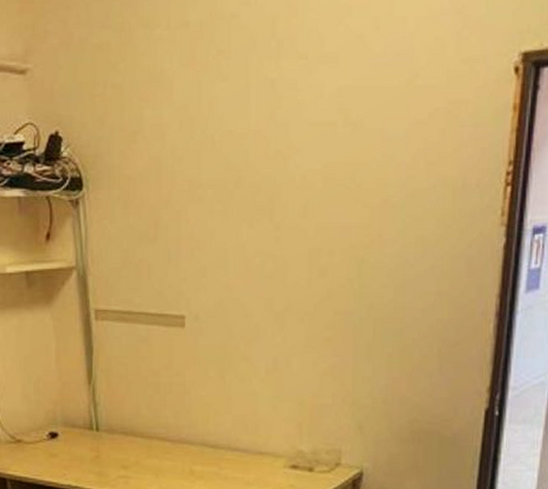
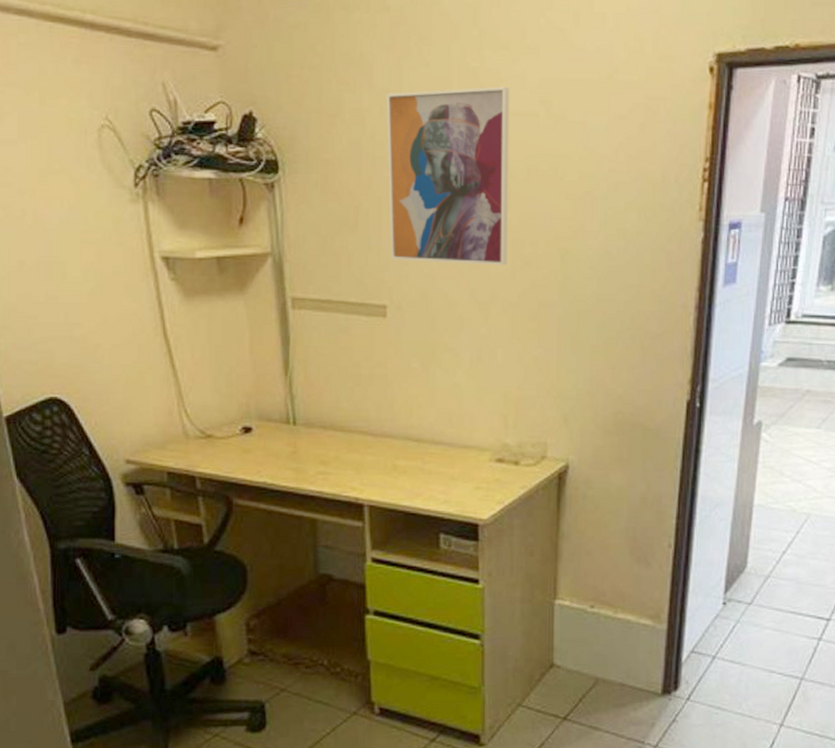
wall art: none [185,96,308,276] -> present [386,86,510,266]

